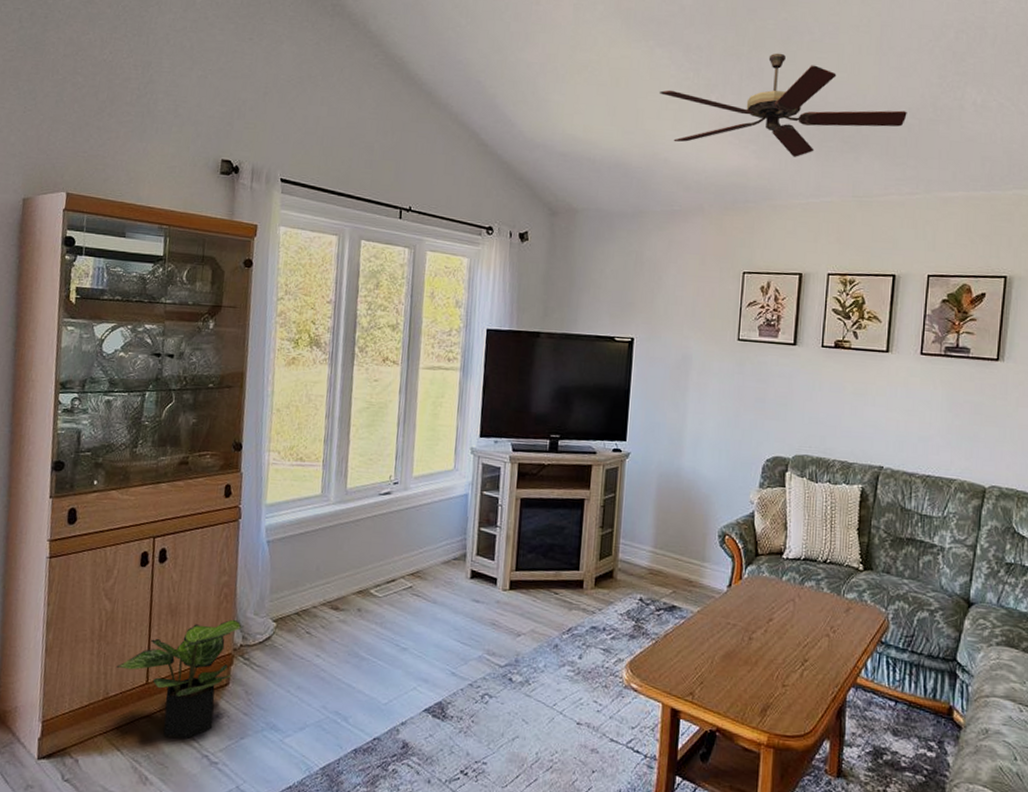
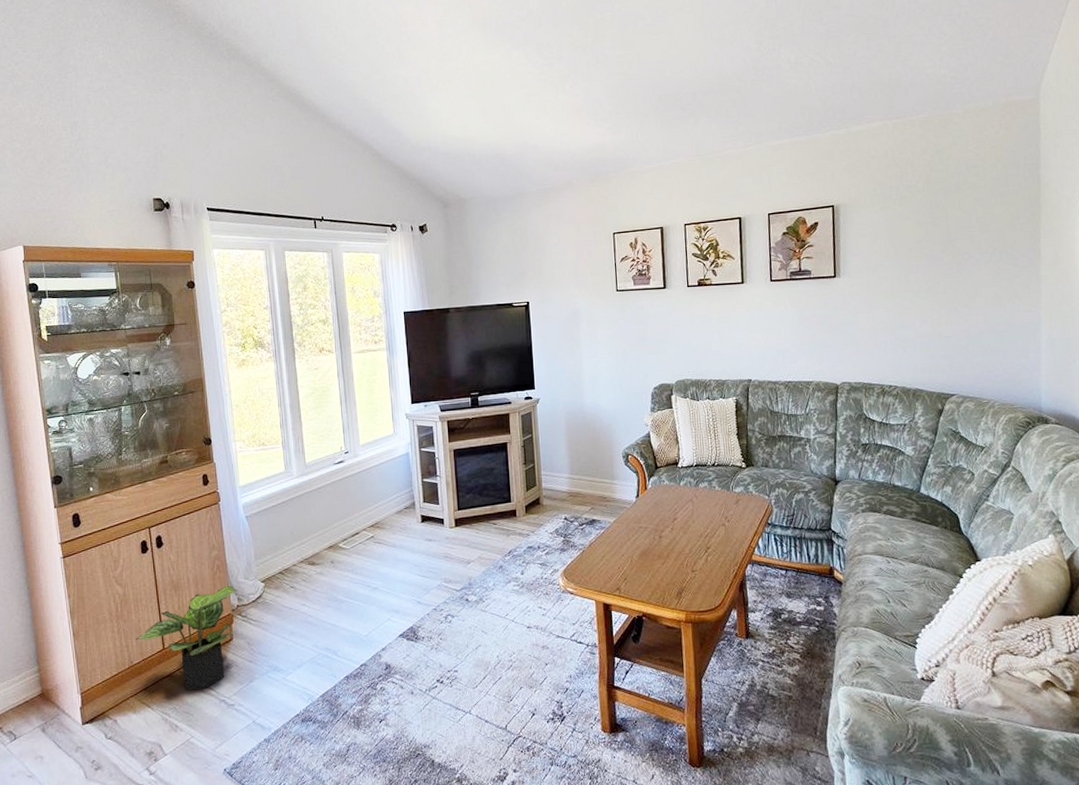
ceiling fan: present [660,53,907,157] -> none [521,40,734,130]

